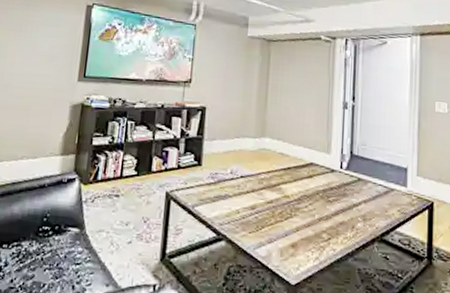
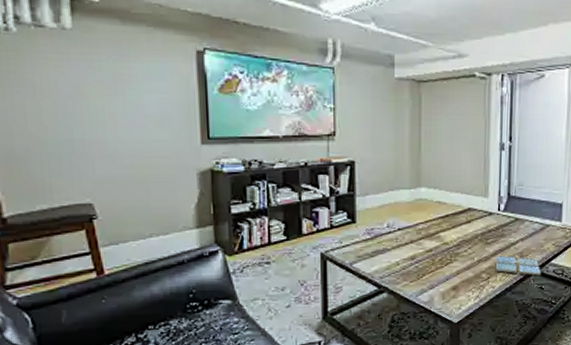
drink coaster: none [336,216,386,244] -> present [495,256,541,276]

